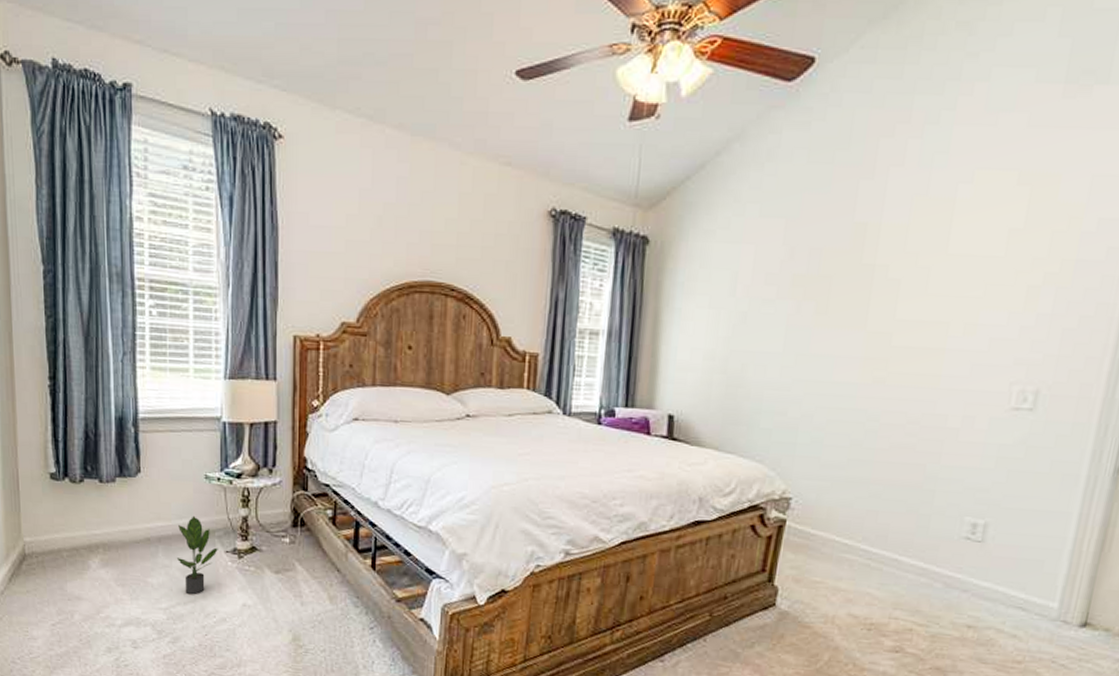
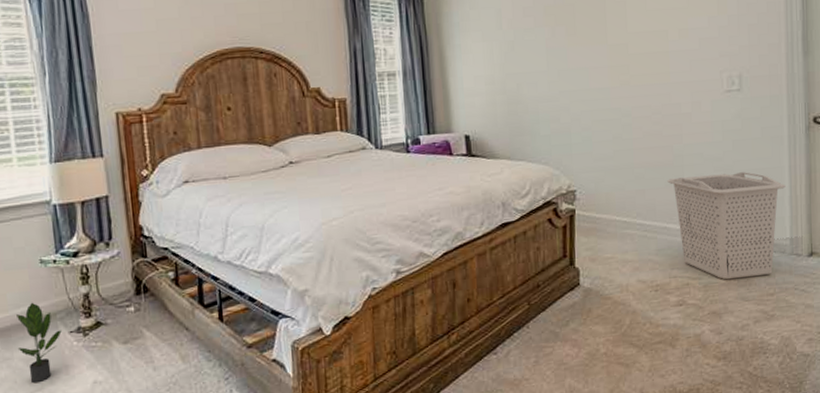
laundry basket: none [910,503,1069,638] -> present [667,172,786,280]

